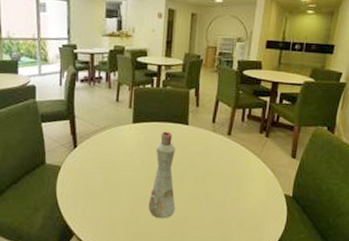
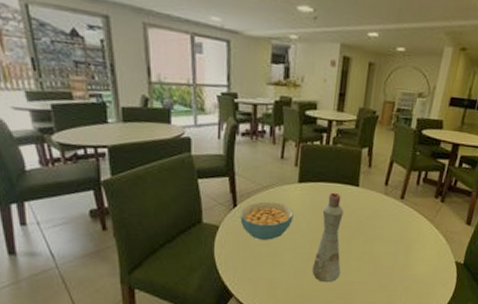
cereal bowl: none [80,142,129,179] -> present [240,201,294,240]

